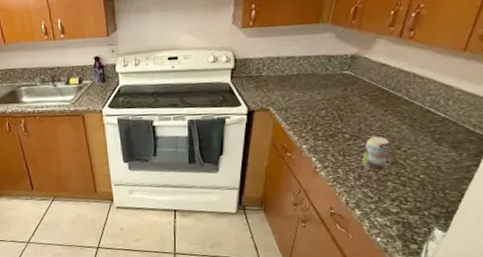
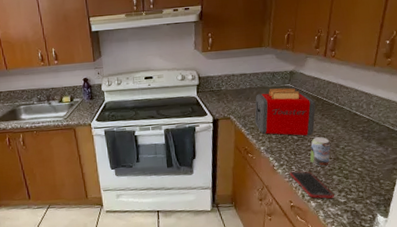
toaster: none [299,75,379,135] -> present [254,88,316,136]
cell phone: none [335,174,385,207] -> present [290,171,334,199]

